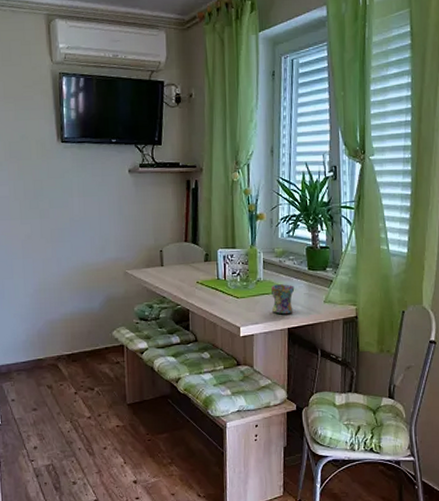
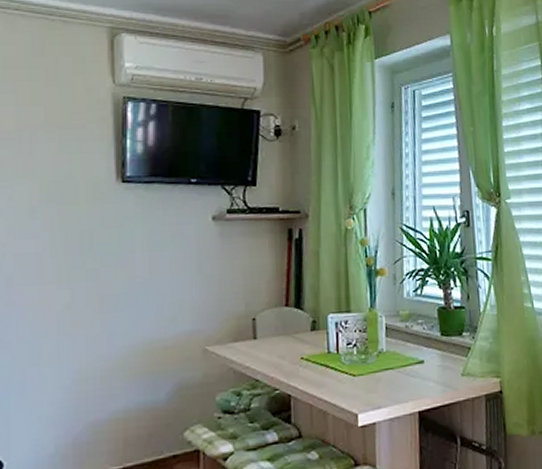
mug: present [270,284,295,315] -> none [395,354,426,395]

